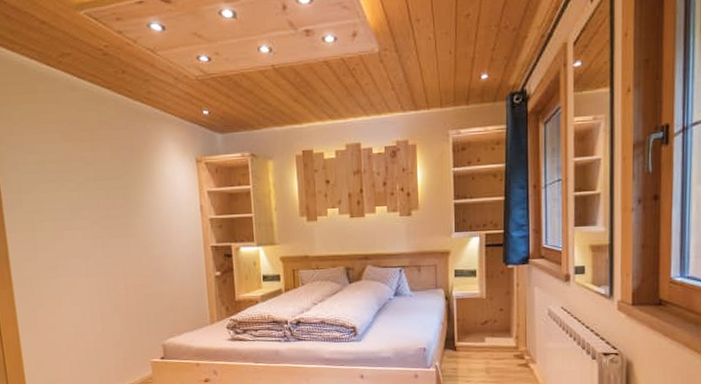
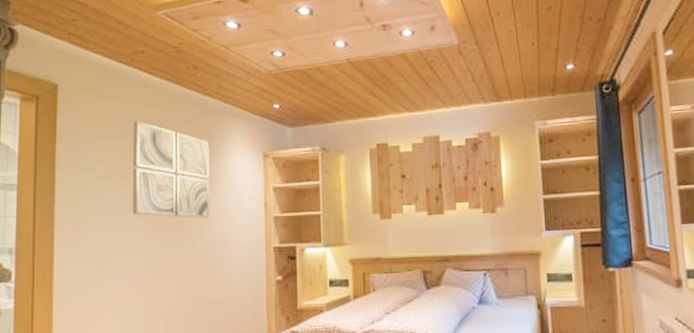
wall art: none [68,125,150,220] -> present [132,120,210,219]

